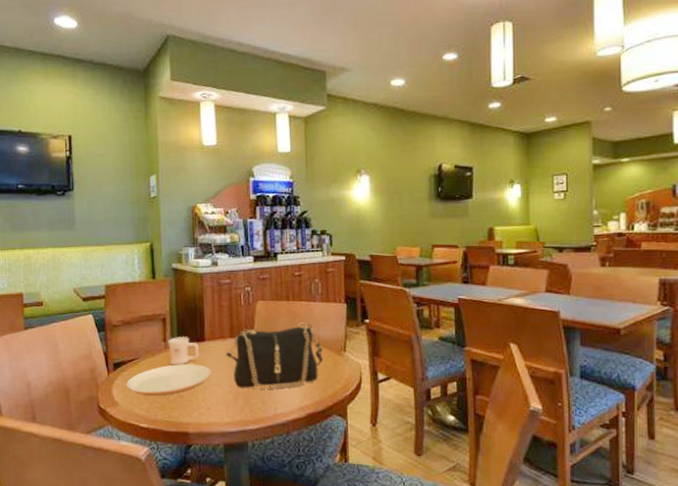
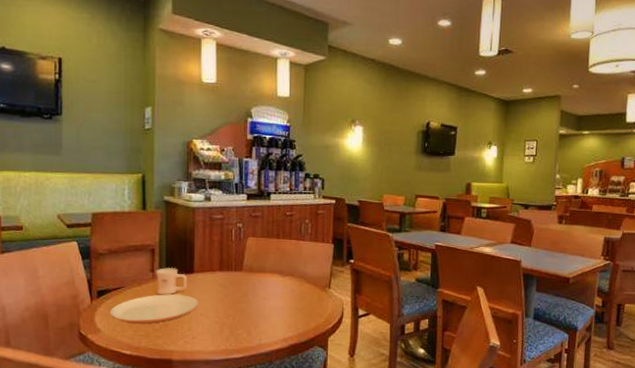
handbag: present [226,322,324,390] -> none [214,259,309,321]

